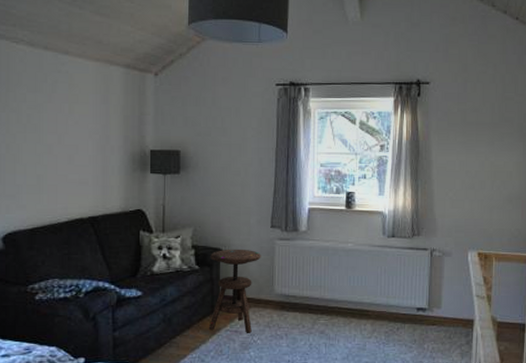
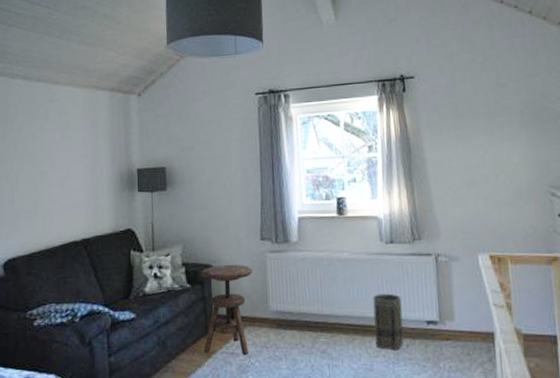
basket: none [369,282,396,333] -> present [372,293,404,350]

